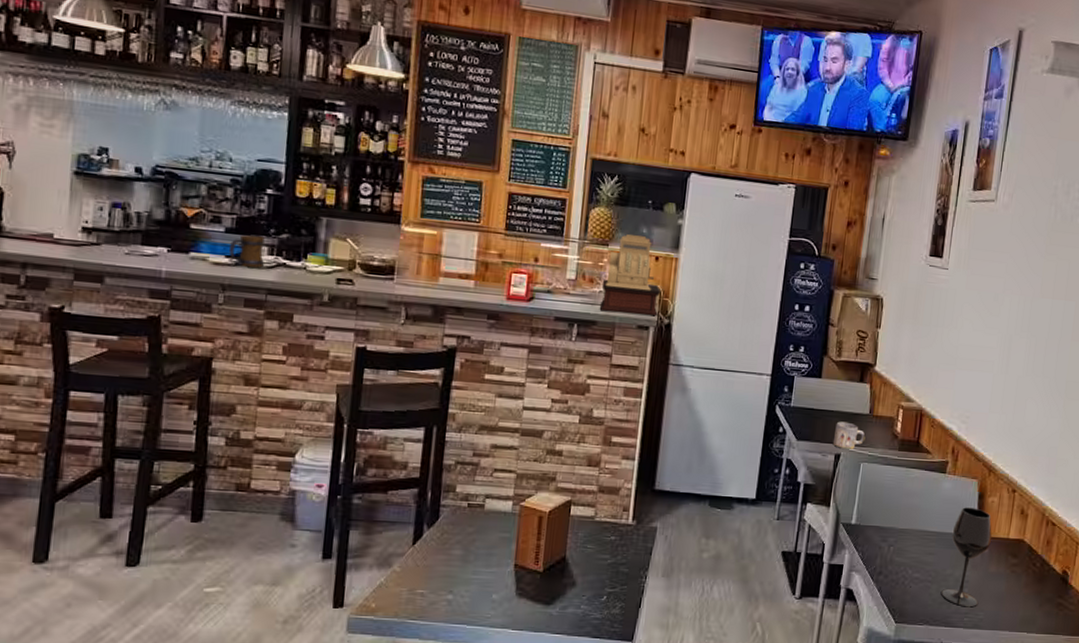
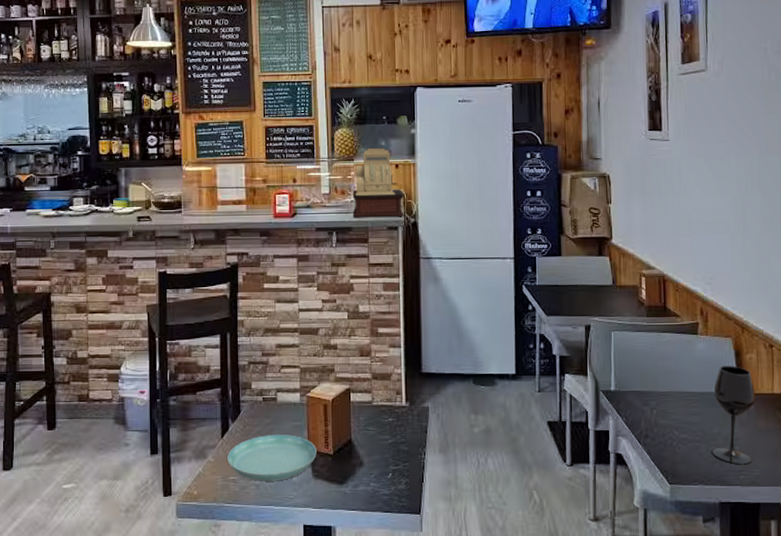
beer mug: present [229,235,265,268] -> none [55,190,81,217]
saucer: none [417,545,525,598] -> present [227,435,317,482]
mug: present [832,421,866,450] -> none [581,294,612,321]

